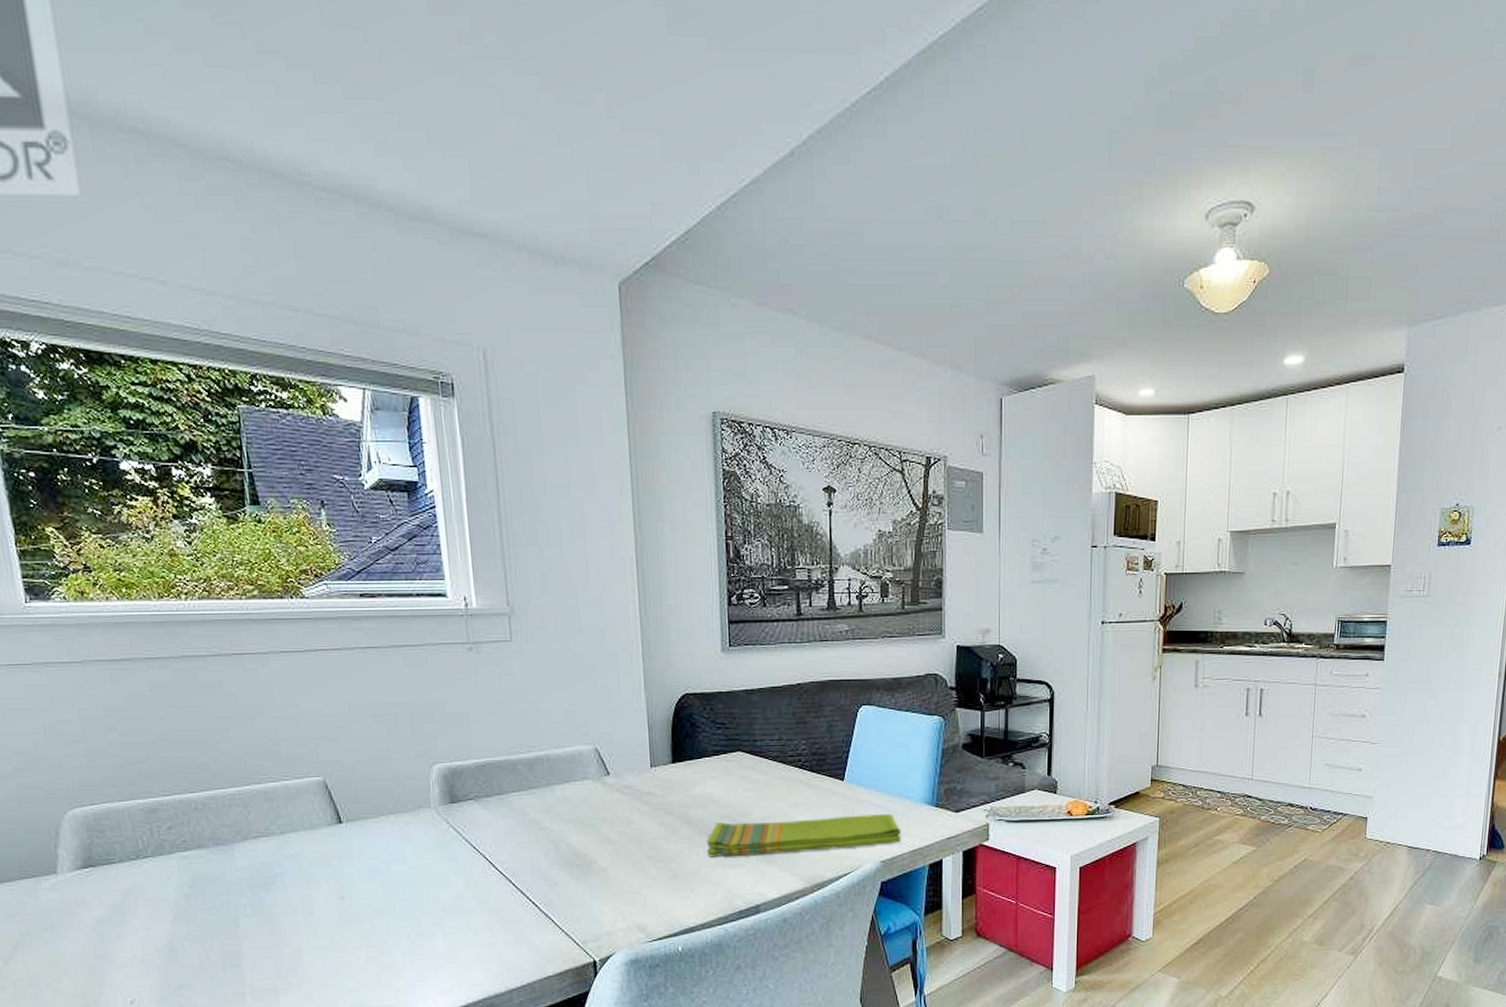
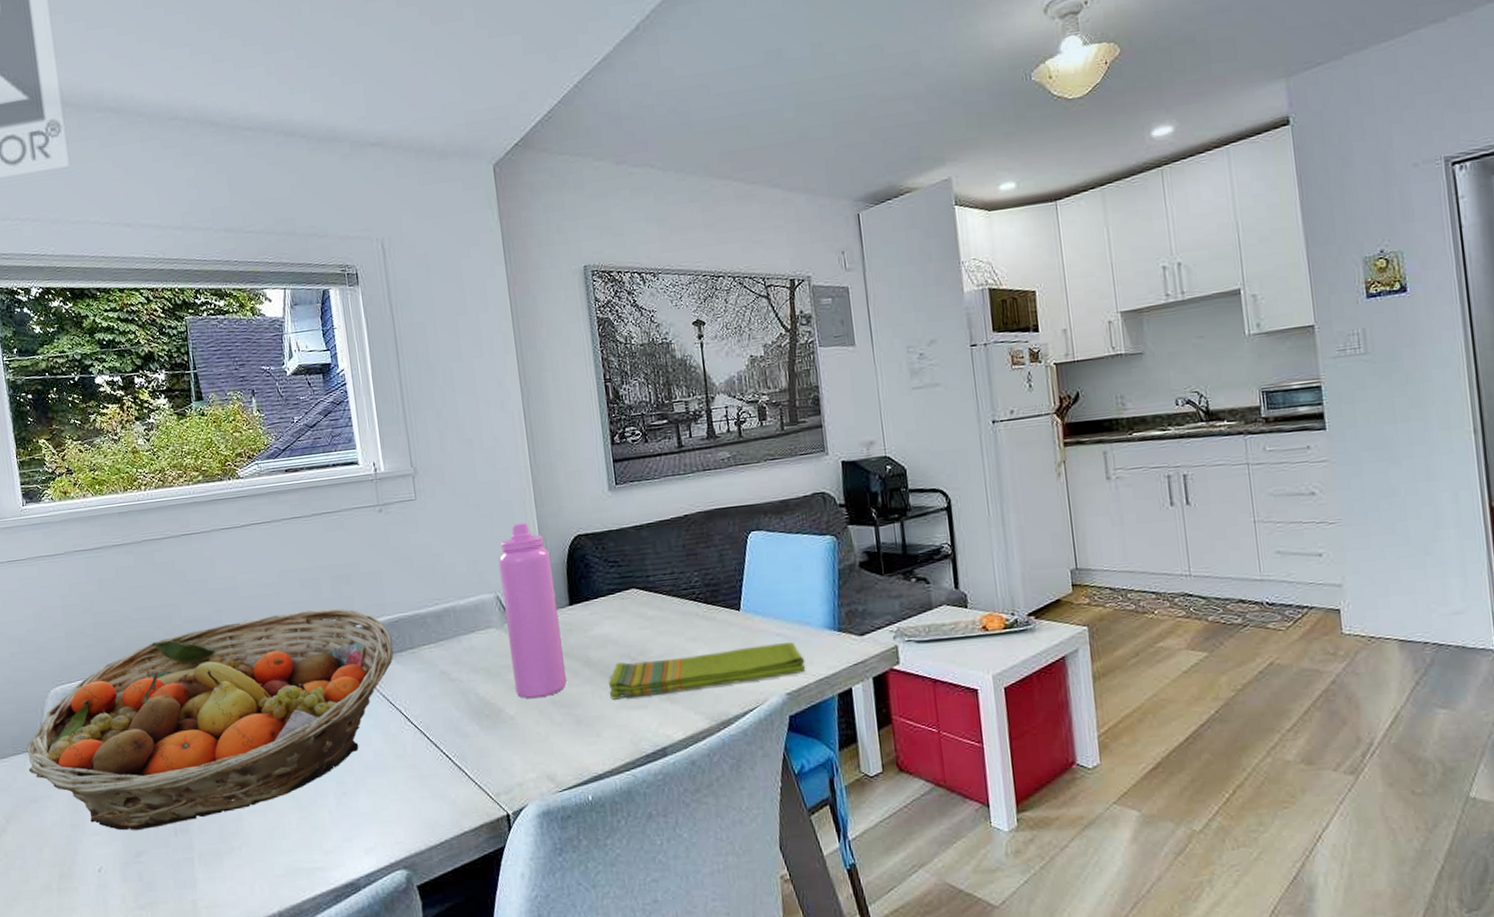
fruit basket: none [37,746,480,963] -> present [26,608,394,831]
water bottle: none [599,676,665,852] -> present [498,522,567,699]

